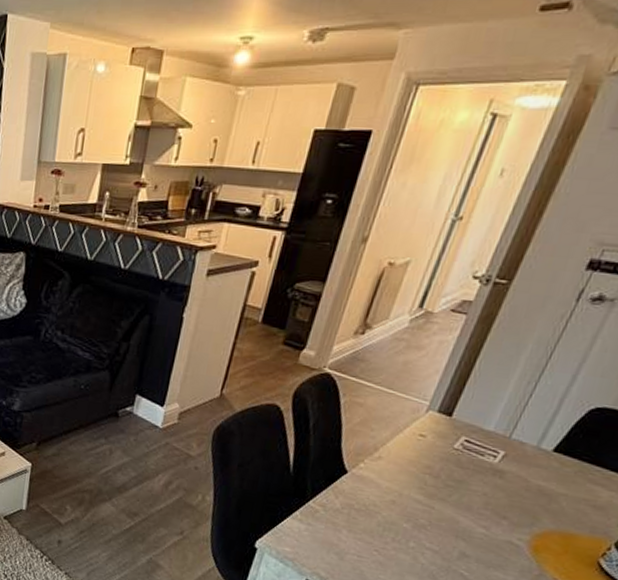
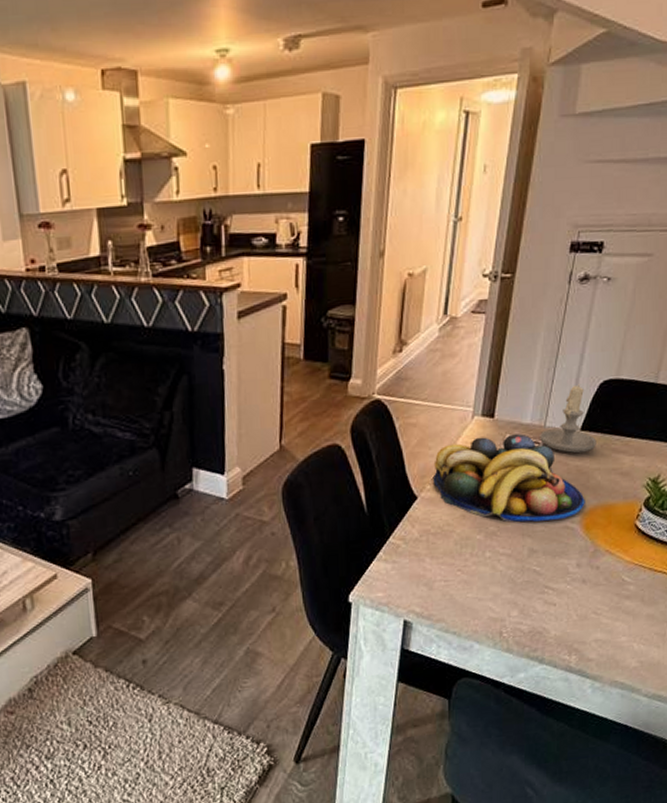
fruit bowl: none [368,431,541,534] -> present [432,433,585,523]
candle: none [500,404,571,475] -> present [540,384,596,454]

